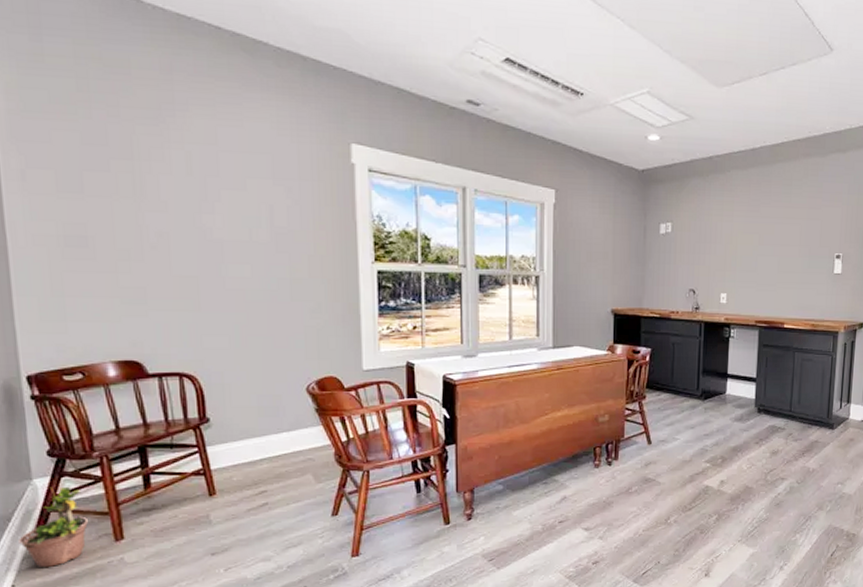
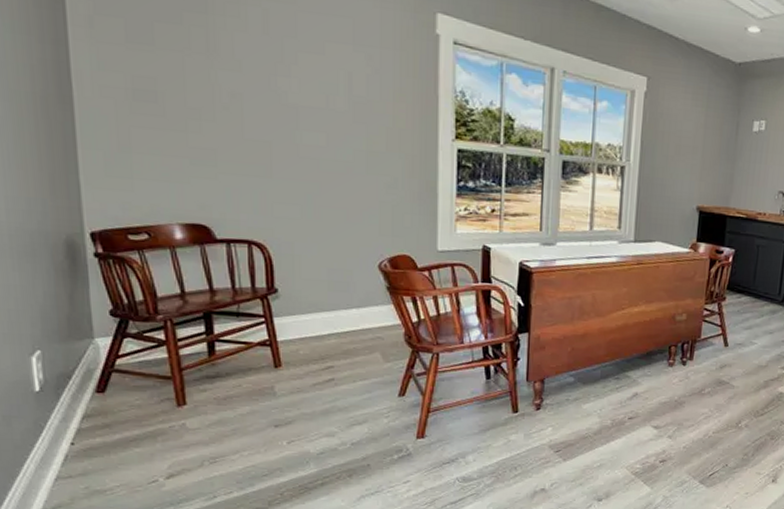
potted plant: present [19,482,88,568] -> none [79,342,150,428]

